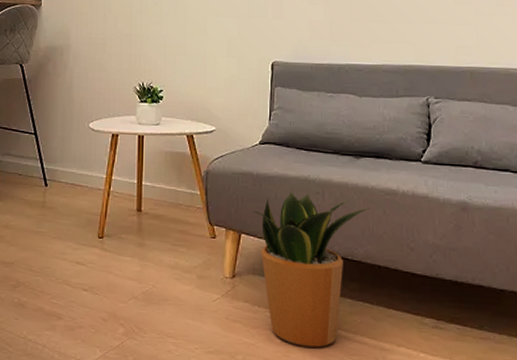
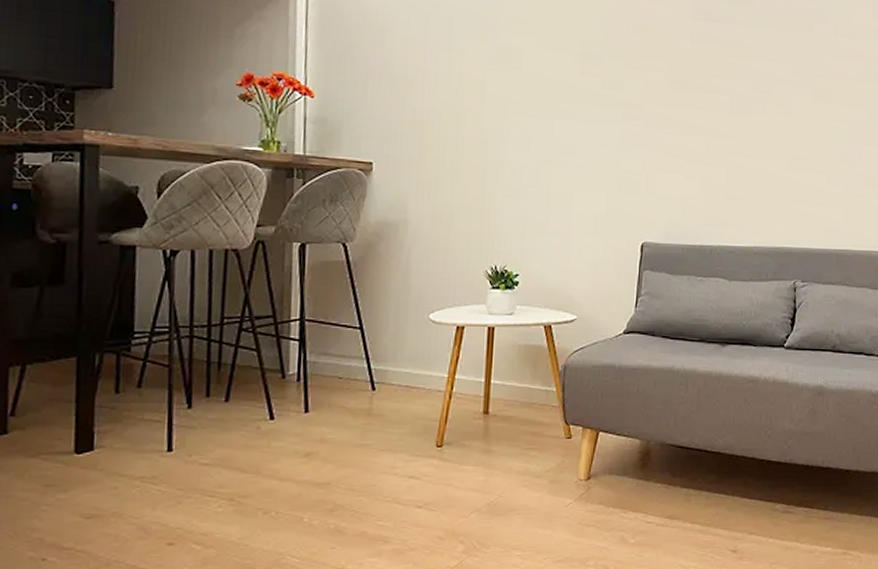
potted plant: present [251,191,369,348] -> none [611,383,731,545]

